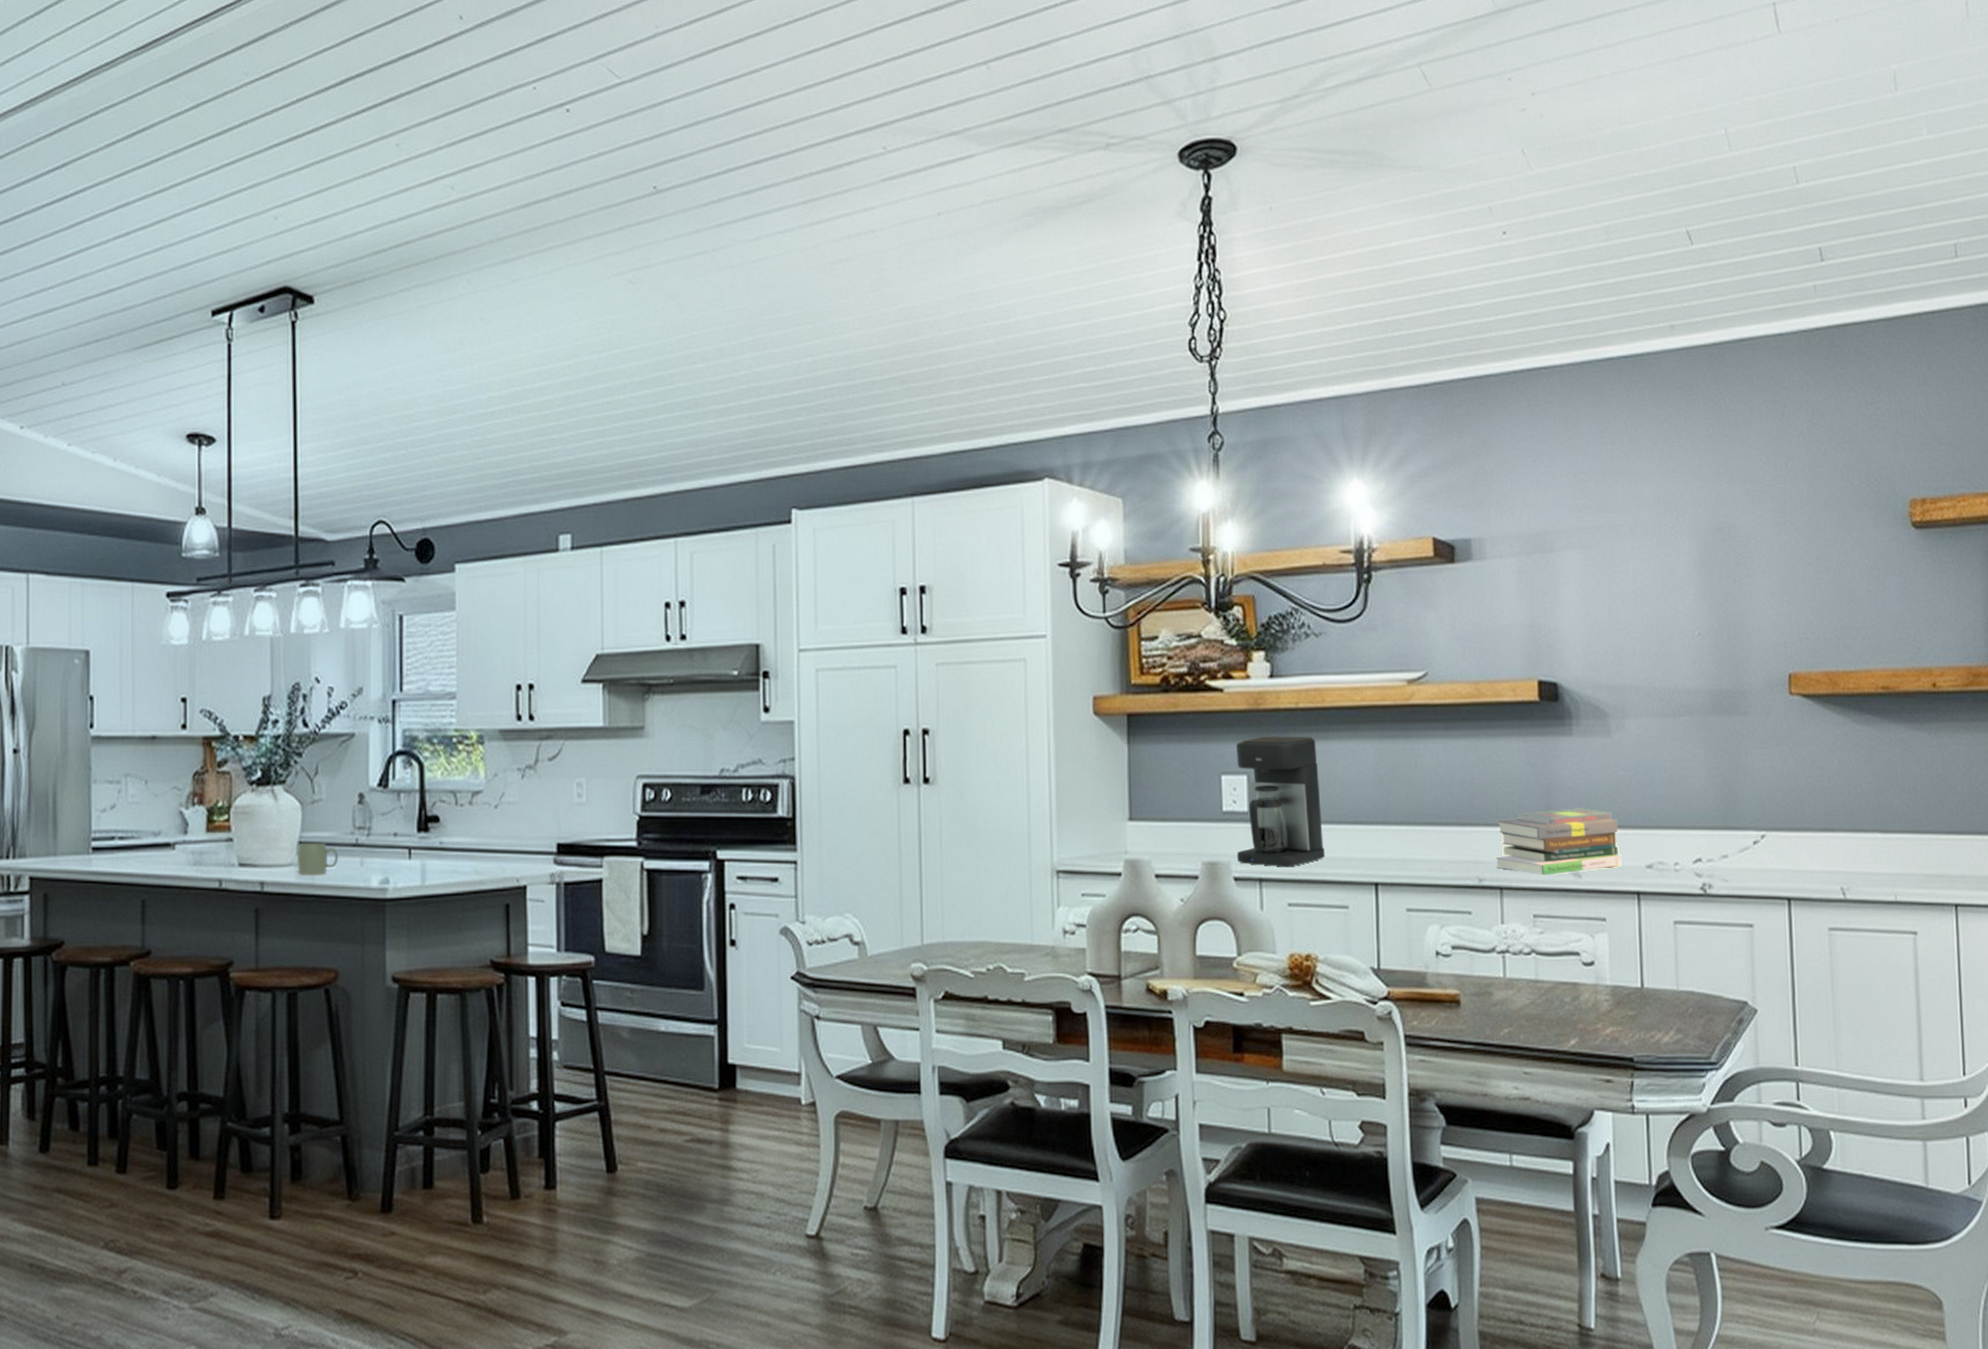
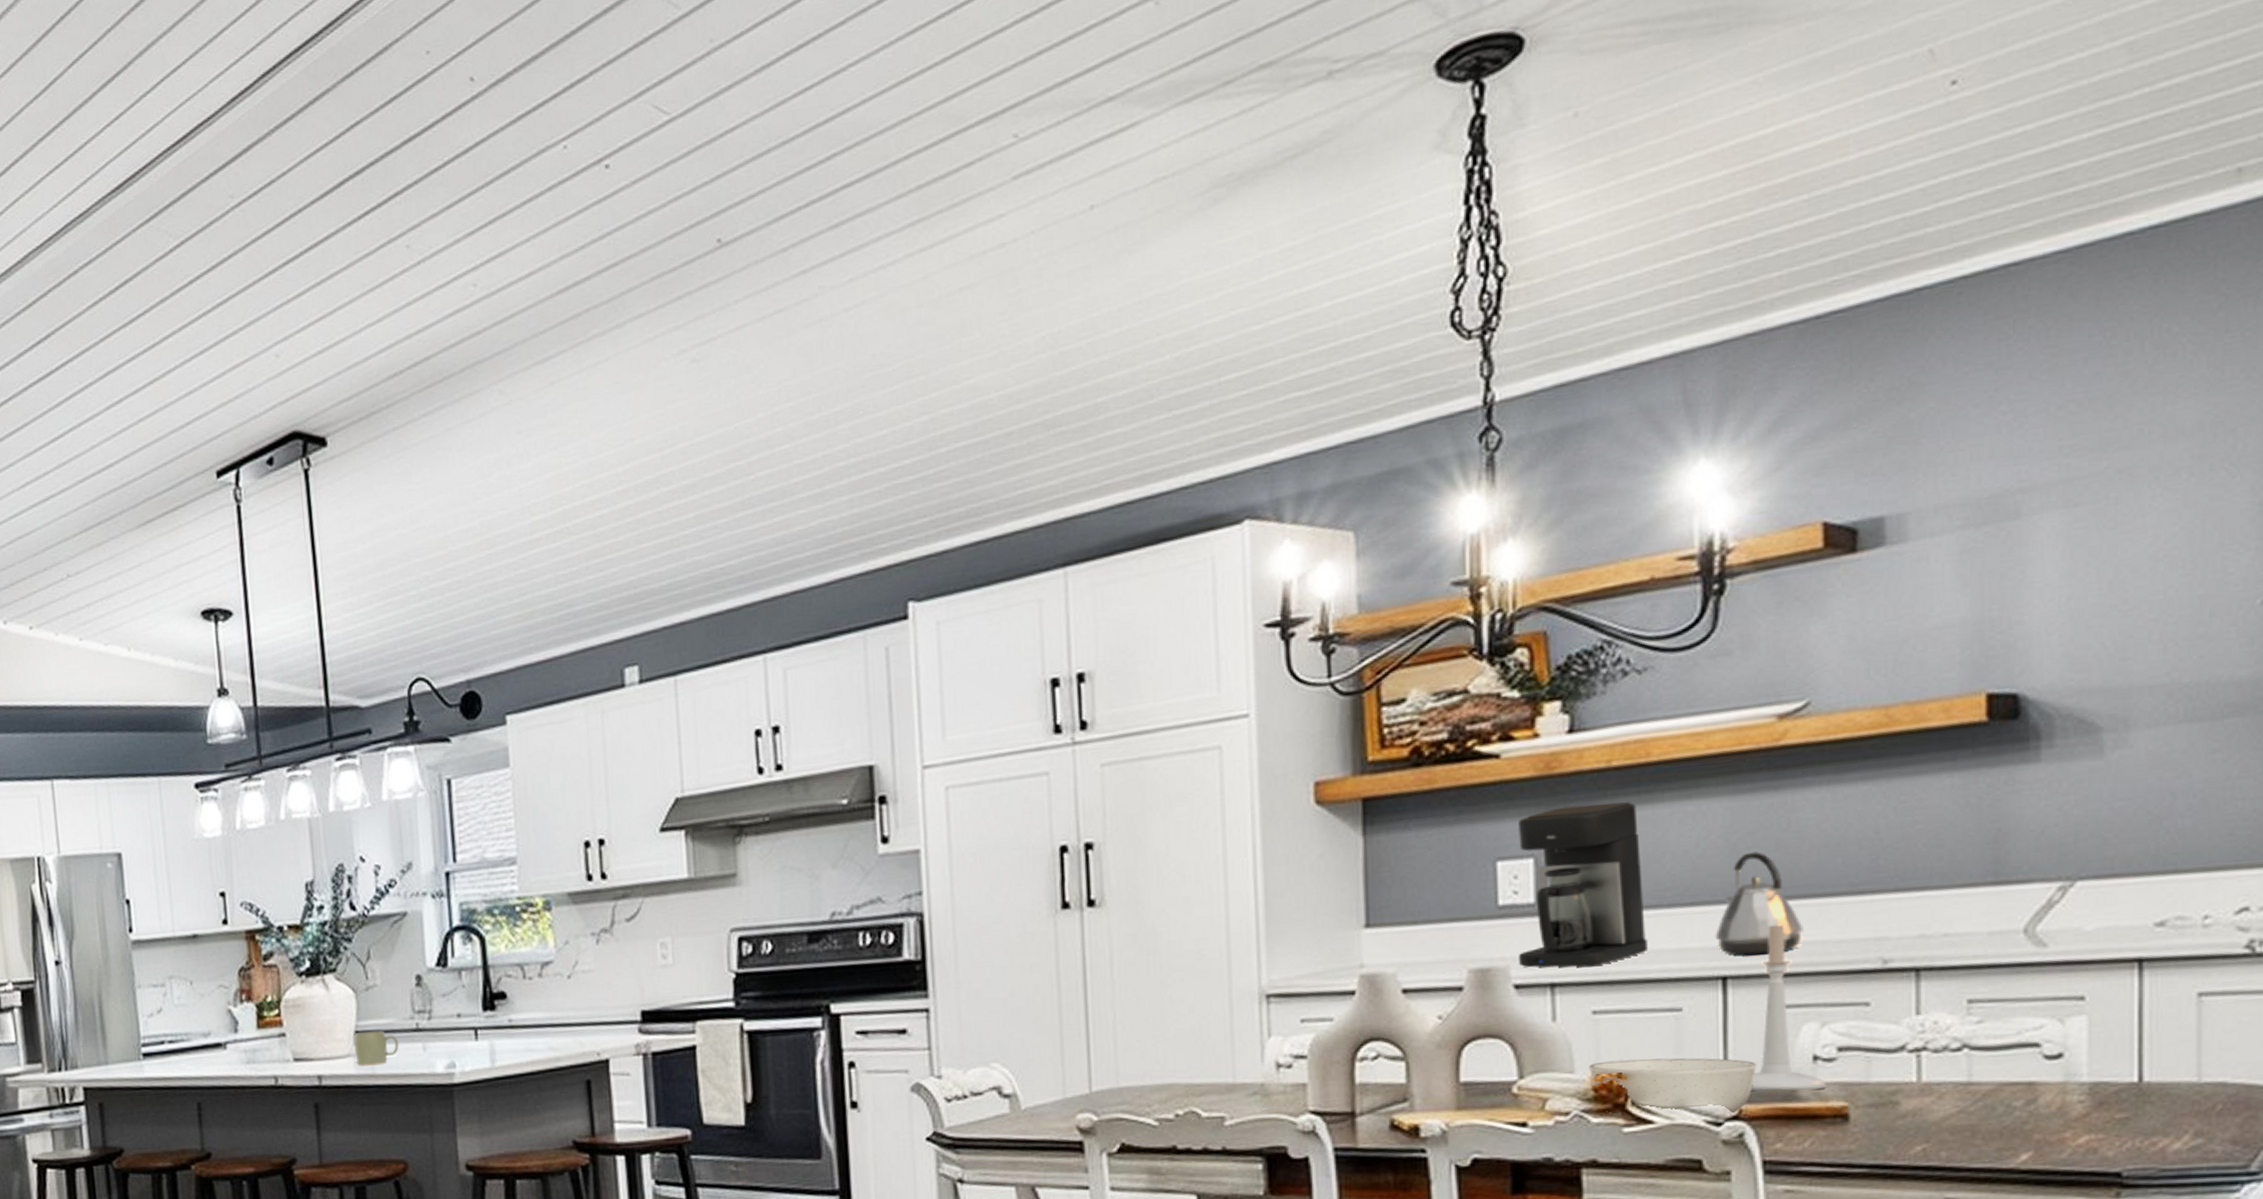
bowl: none [1286,945,1400,996] -> present [1589,1058,1758,1119]
kettle: none [1369,785,1428,868] -> present [1715,852,1804,955]
candlestick: none [1395,842,1445,980] -> present [1750,922,1827,1092]
books: present [1496,809,1622,875] -> none [1910,857,2114,949]

